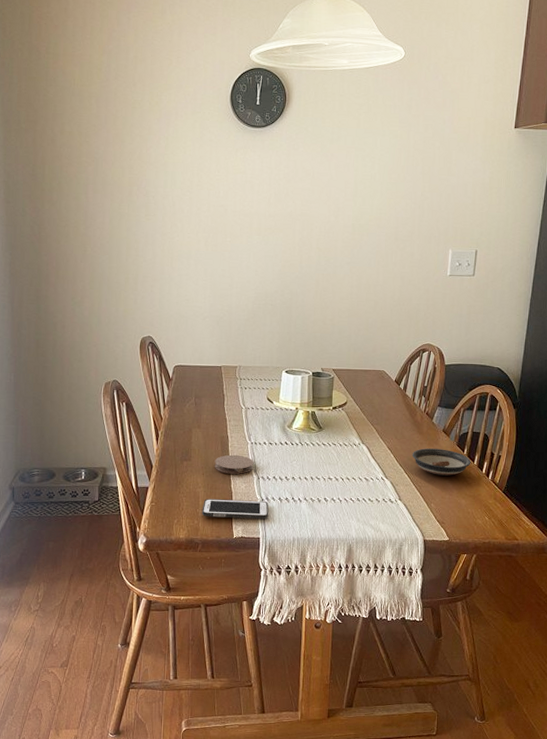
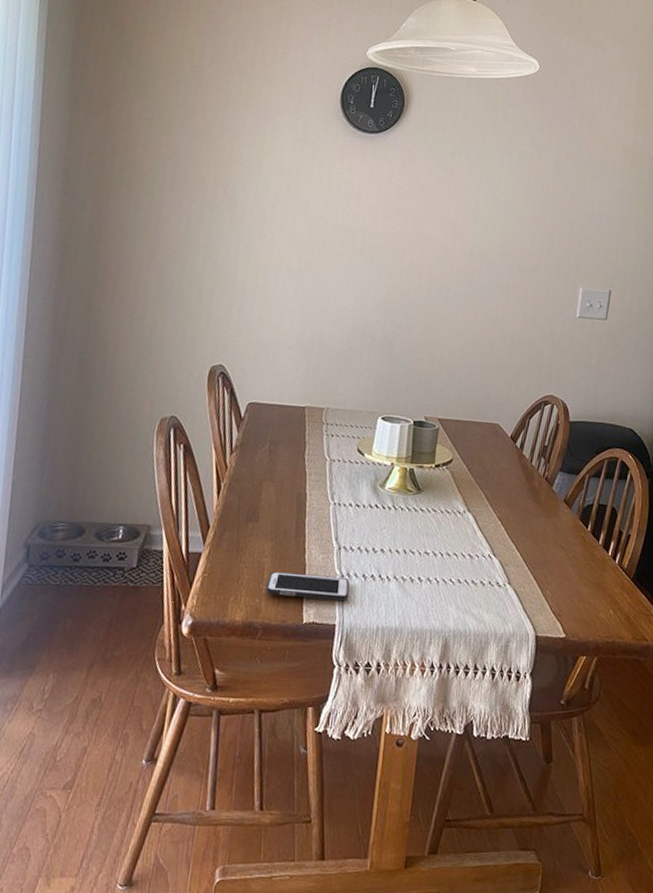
coaster: present [214,454,254,474] -> none [286,516,336,542]
saucer: present [412,448,471,476] -> none [526,521,596,557]

